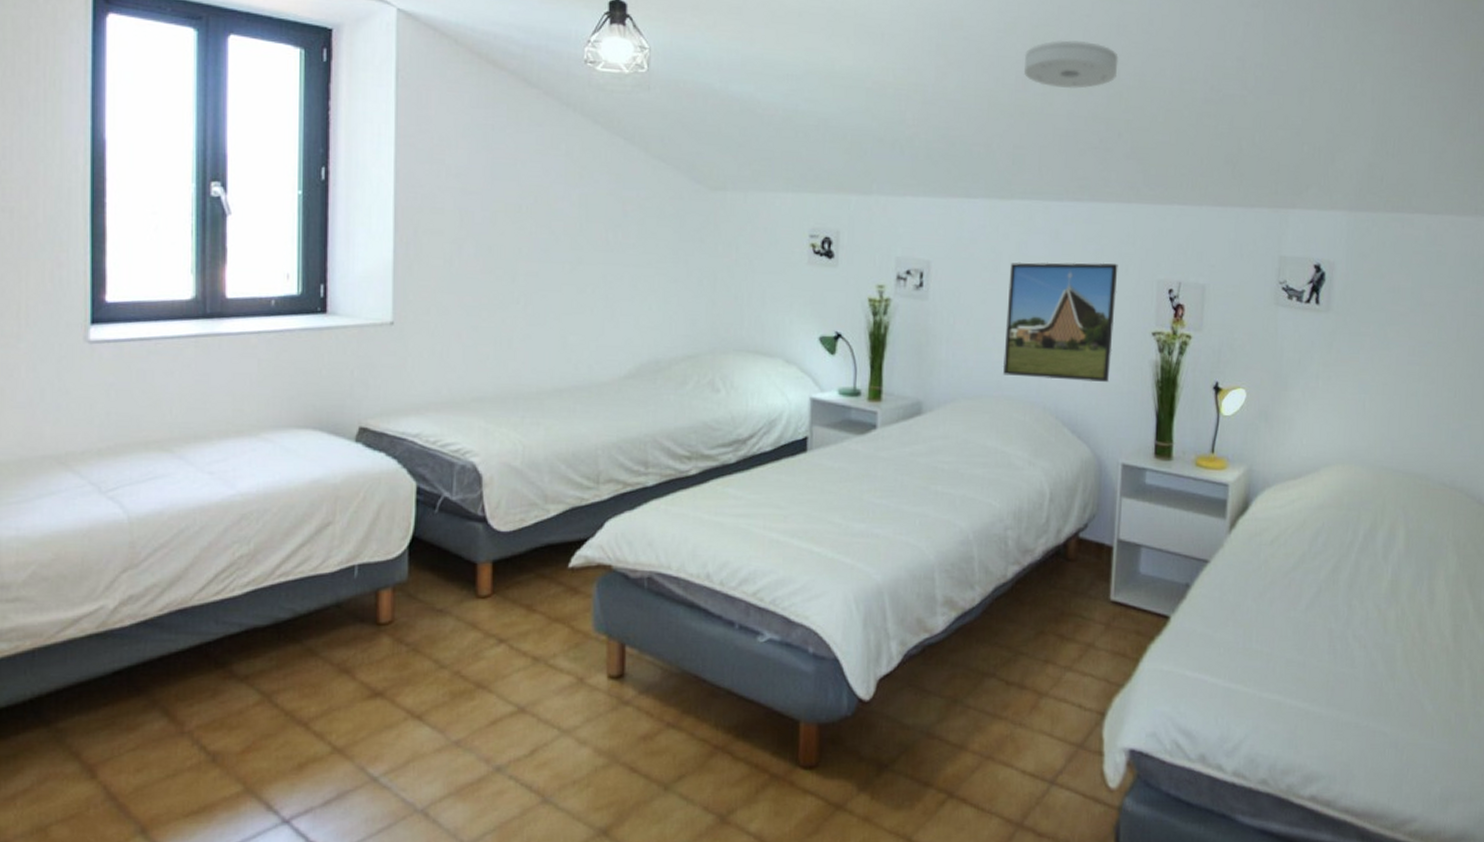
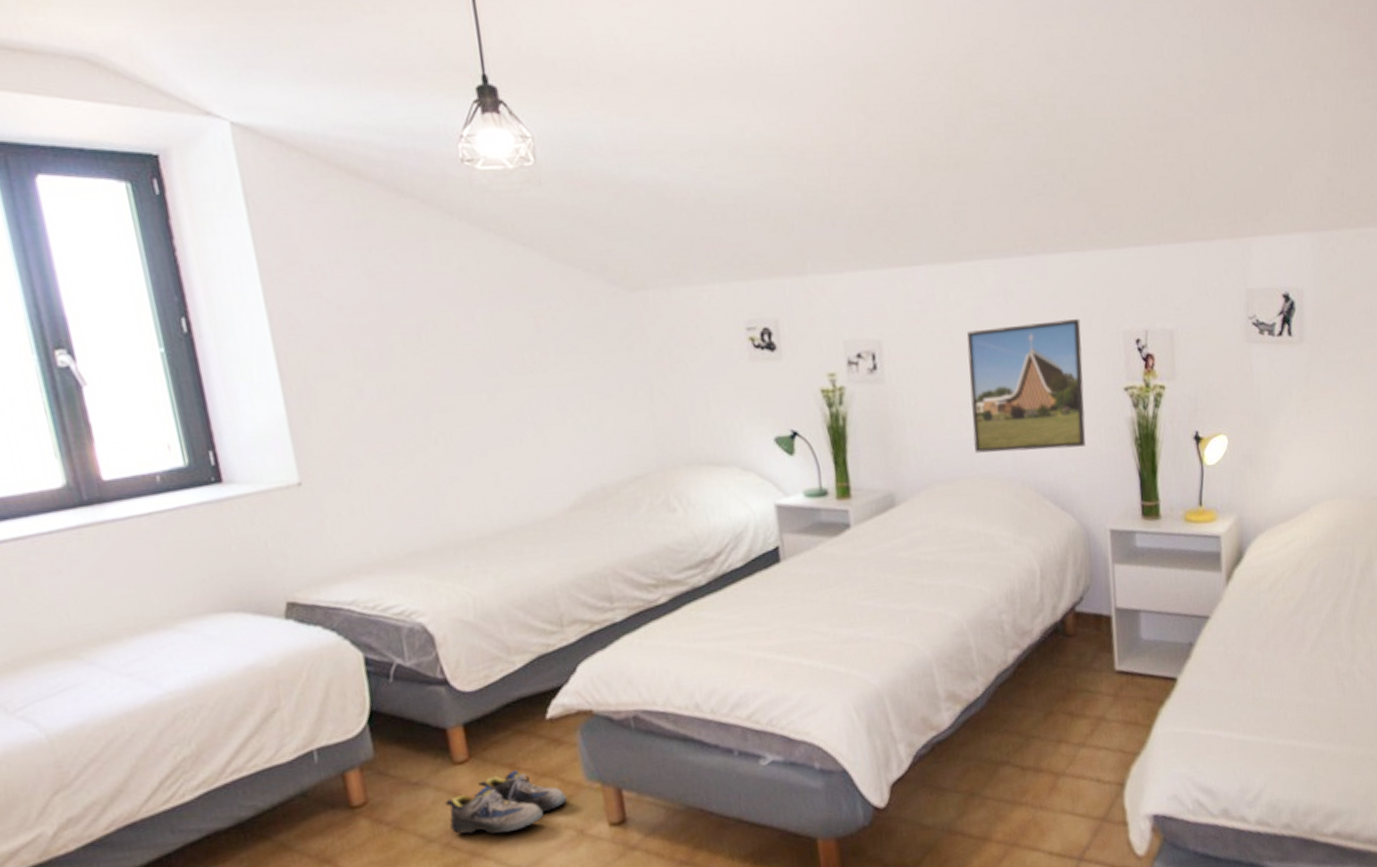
shoe: none [462,610,574,670] -> present [445,769,568,834]
smoke detector: present [1023,40,1119,89] -> none [950,76,1053,132]

